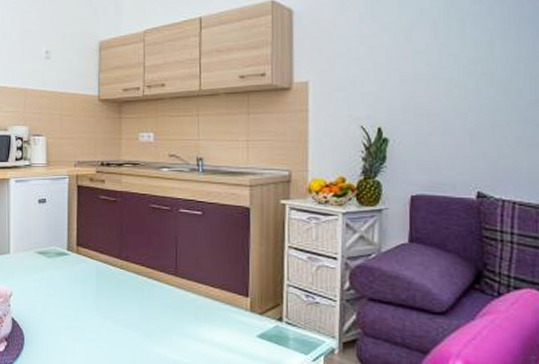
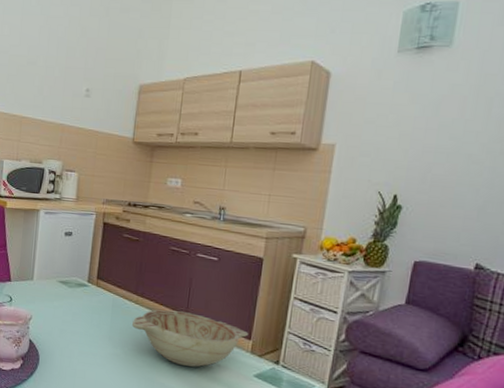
decorative bowl: none [120,272,245,332] -> present [132,309,249,367]

